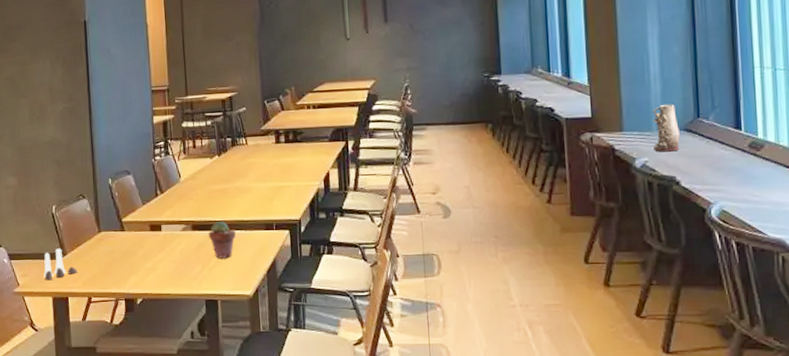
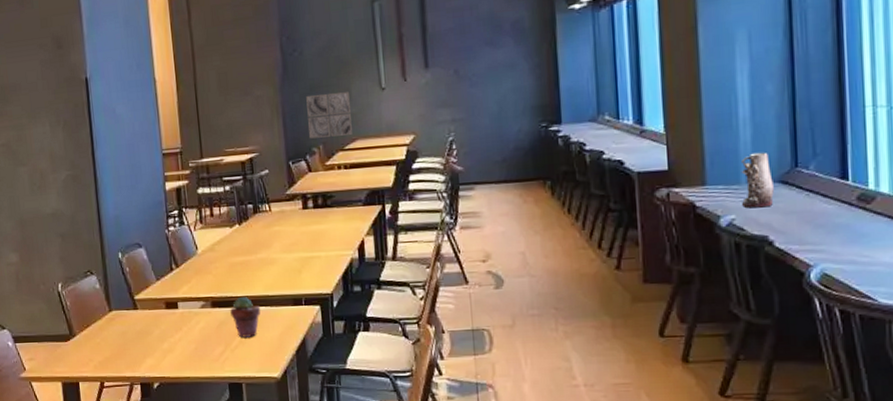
salt and pepper shaker set: present [43,248,78,281] -> none [51,330,88,365]
wall art: none [281,41,320,81] -> present [306,92,352,139]

